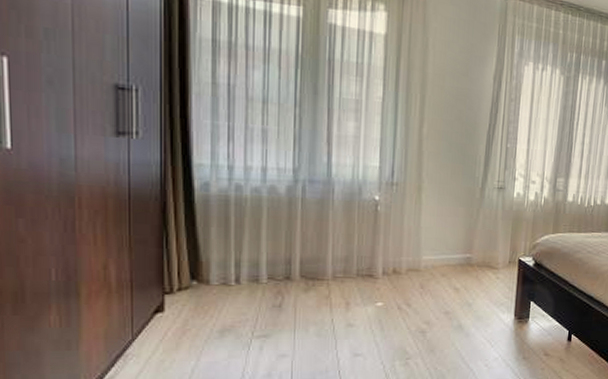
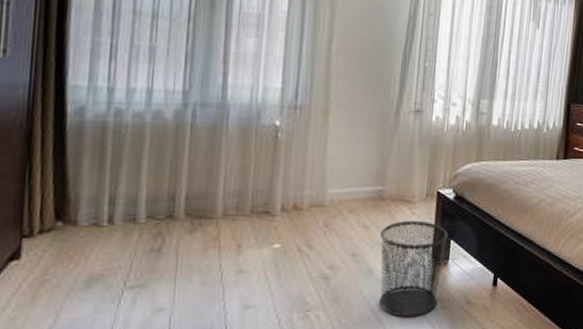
waste bin: none [468,284,529,366] -> present [379,221,449,318]

